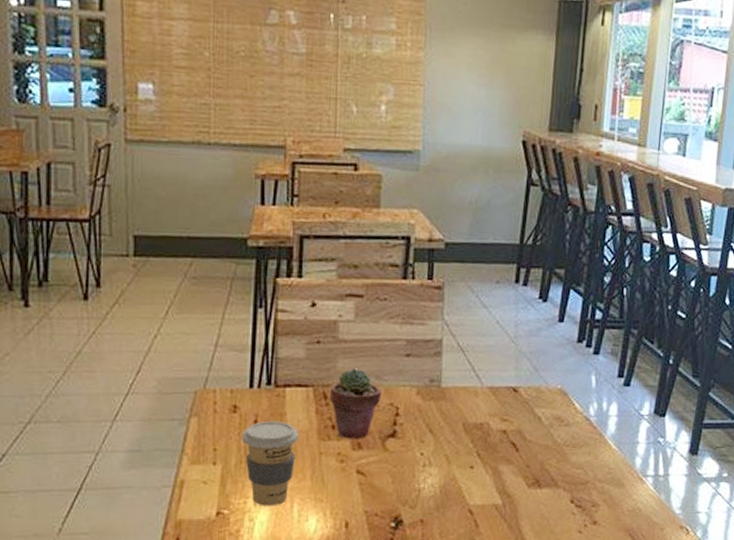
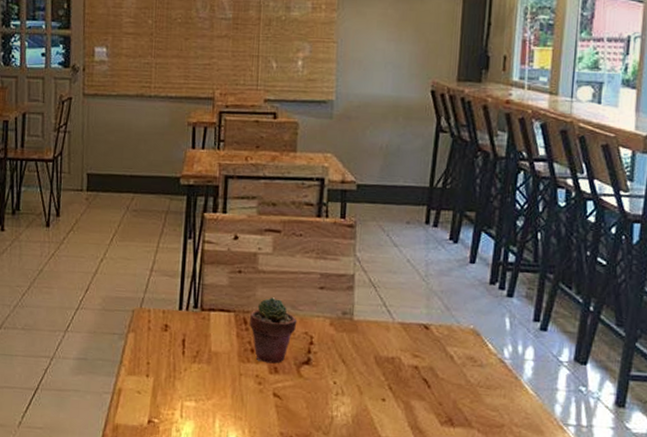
coffee cup: present [242,421,299,506] -> none [171,340,221,420]

